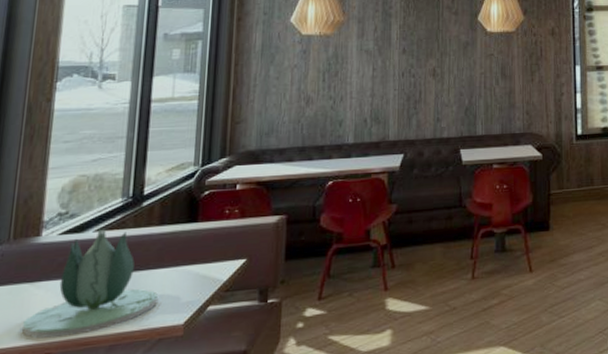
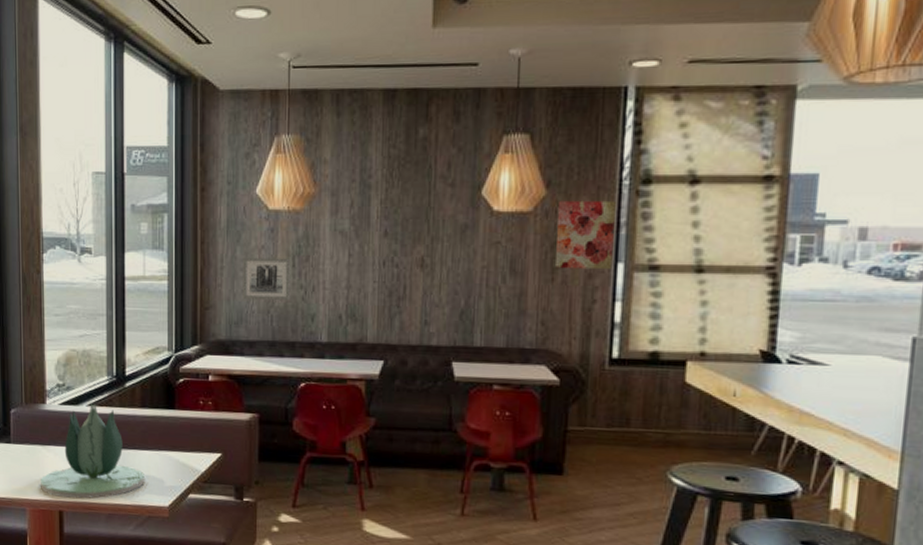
wall art: none [274,74,322,113] -> present [243,257,291,301]
wall art: none [533,23,572,72] -> present [556,200,616,270]

